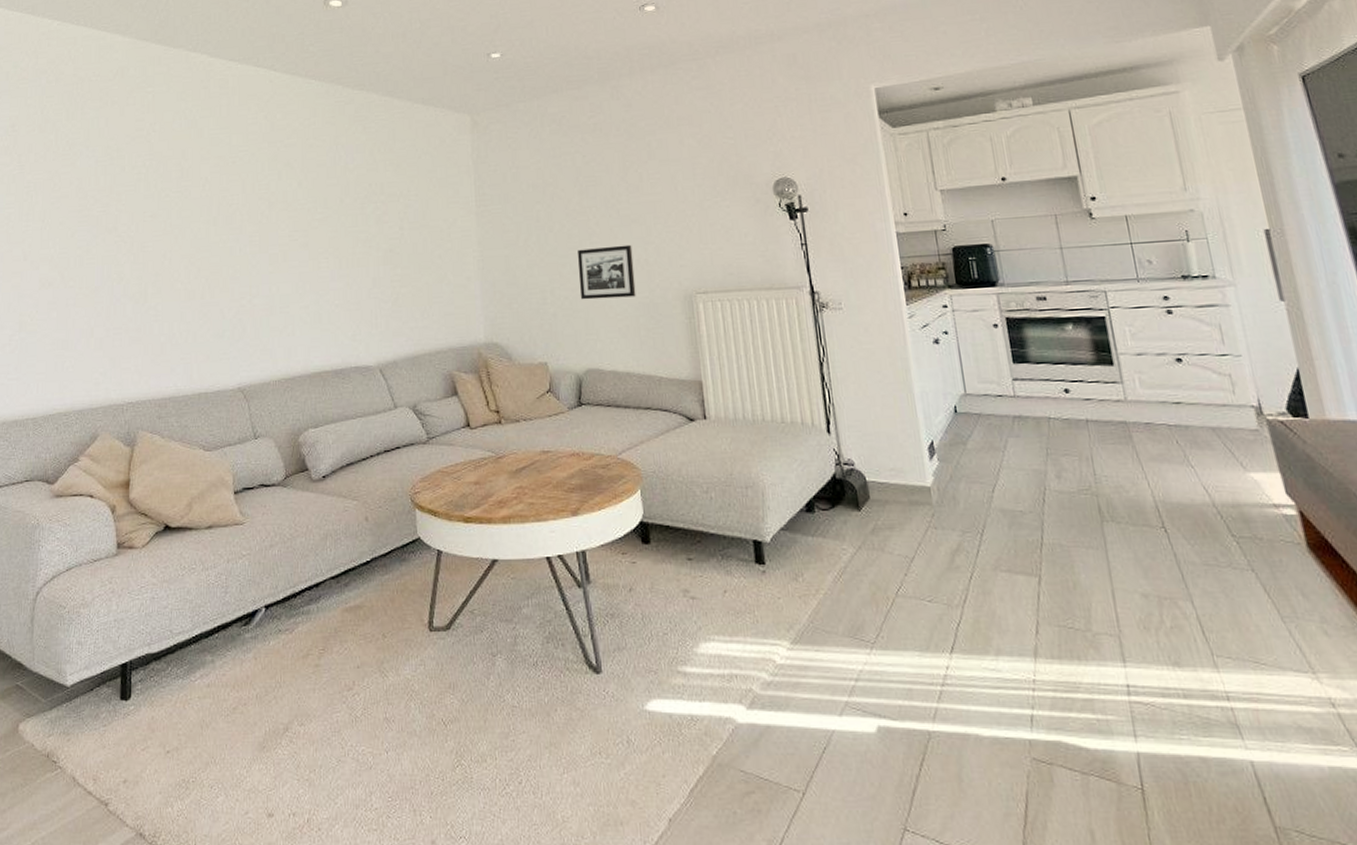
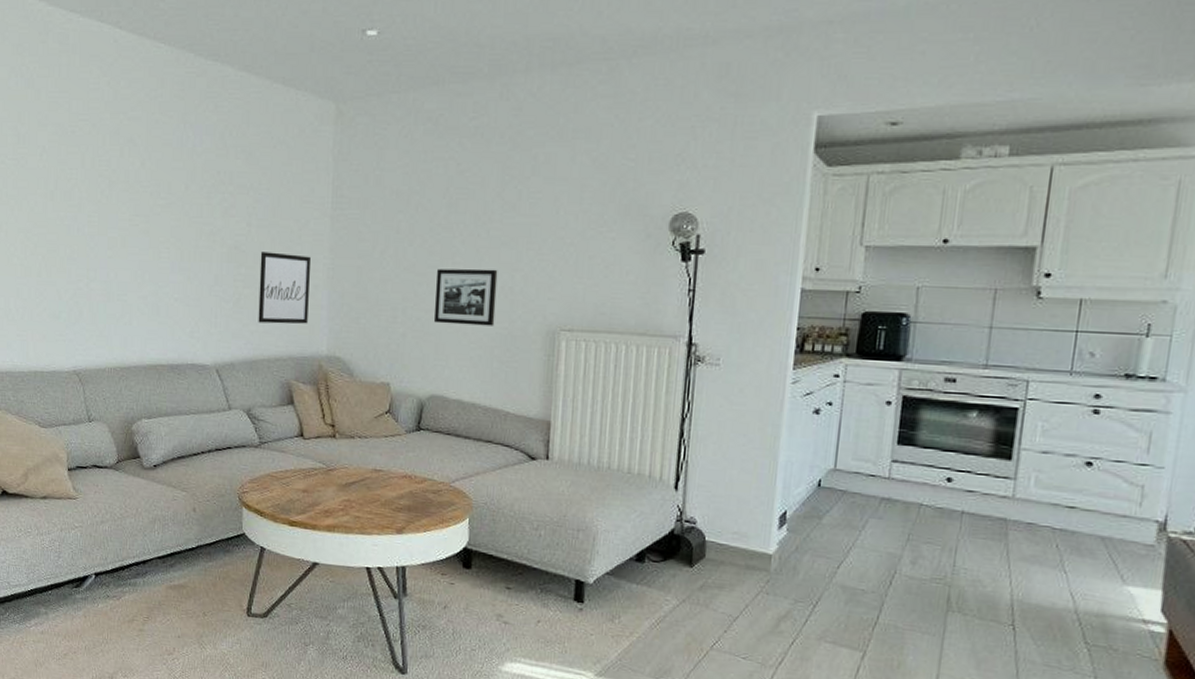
wall art: none [414,251,464,319] -> present [258,252,310,324]

